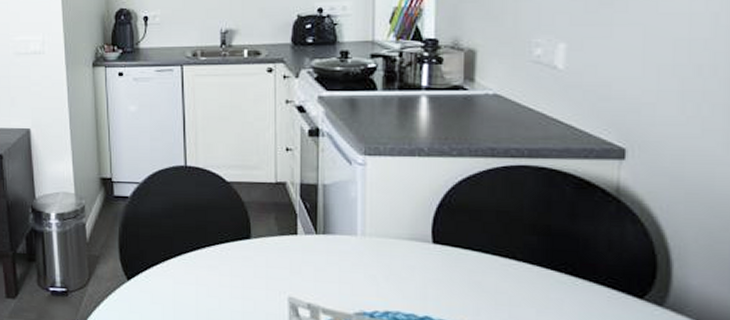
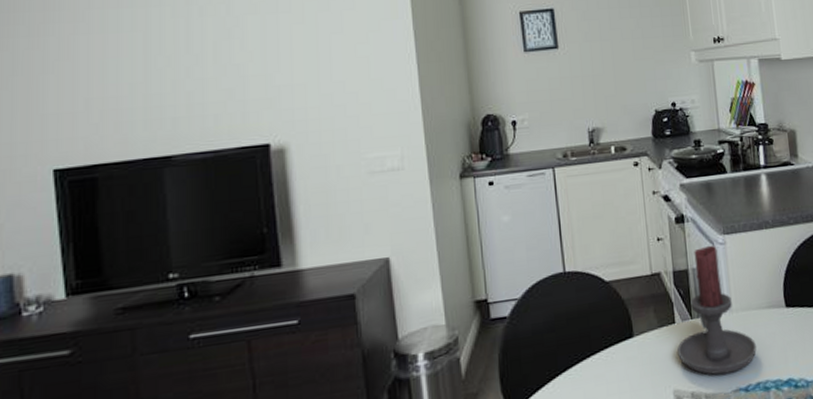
candle holder: none [297,164,391,295] -> present [677,245,757,375]

